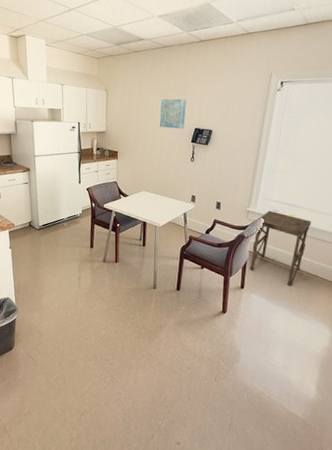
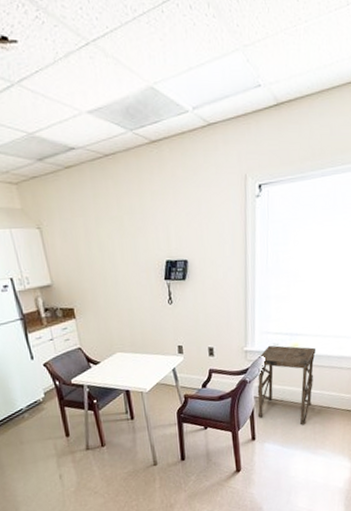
wall art: present [159,98,187,129] -> none [116,224,152,267]

